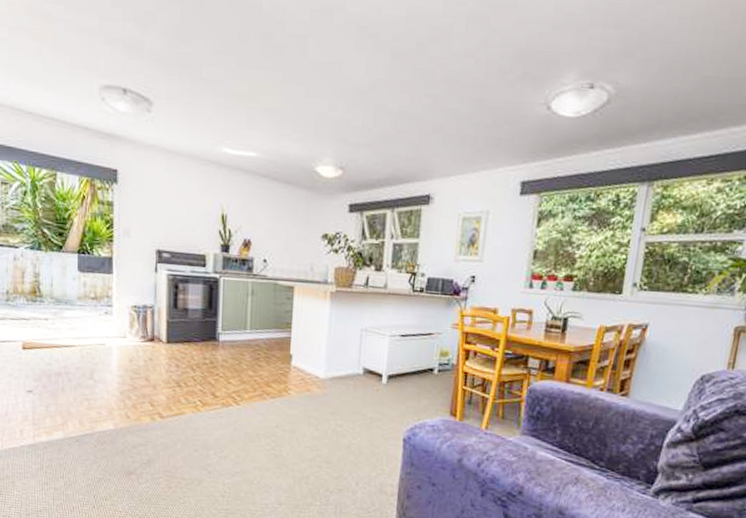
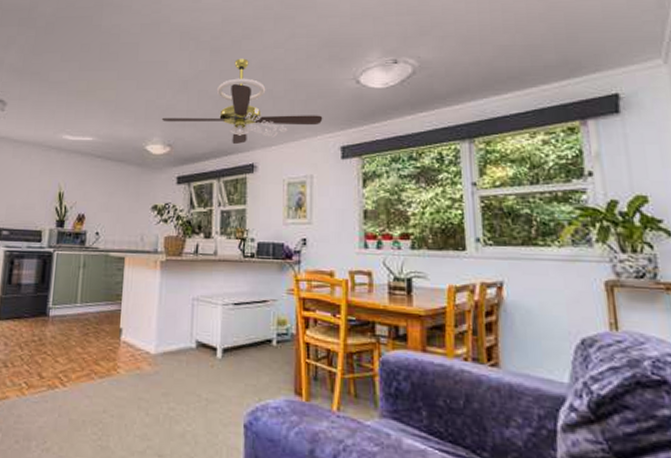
ceiling fan: none [333,67,507,172] -> present [161,58,323,145]

